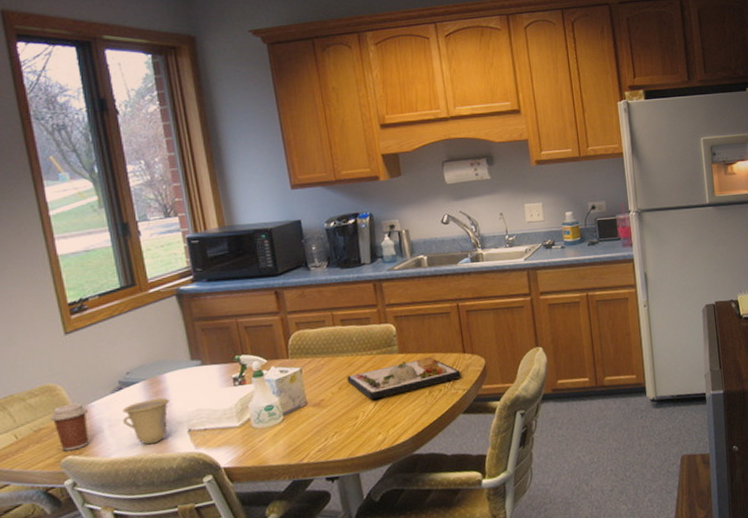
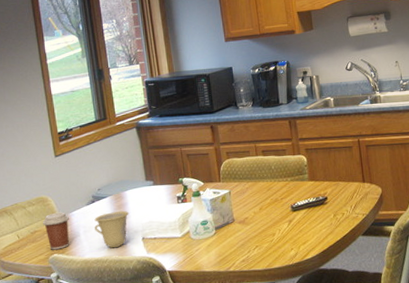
dinner plate: present [347,357,461,400] -> none [266,185,361,220]

